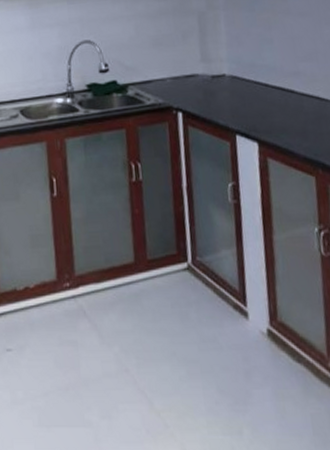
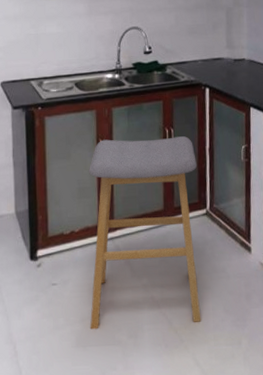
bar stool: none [41,172,190,407] -> present [88,136,202,330]

